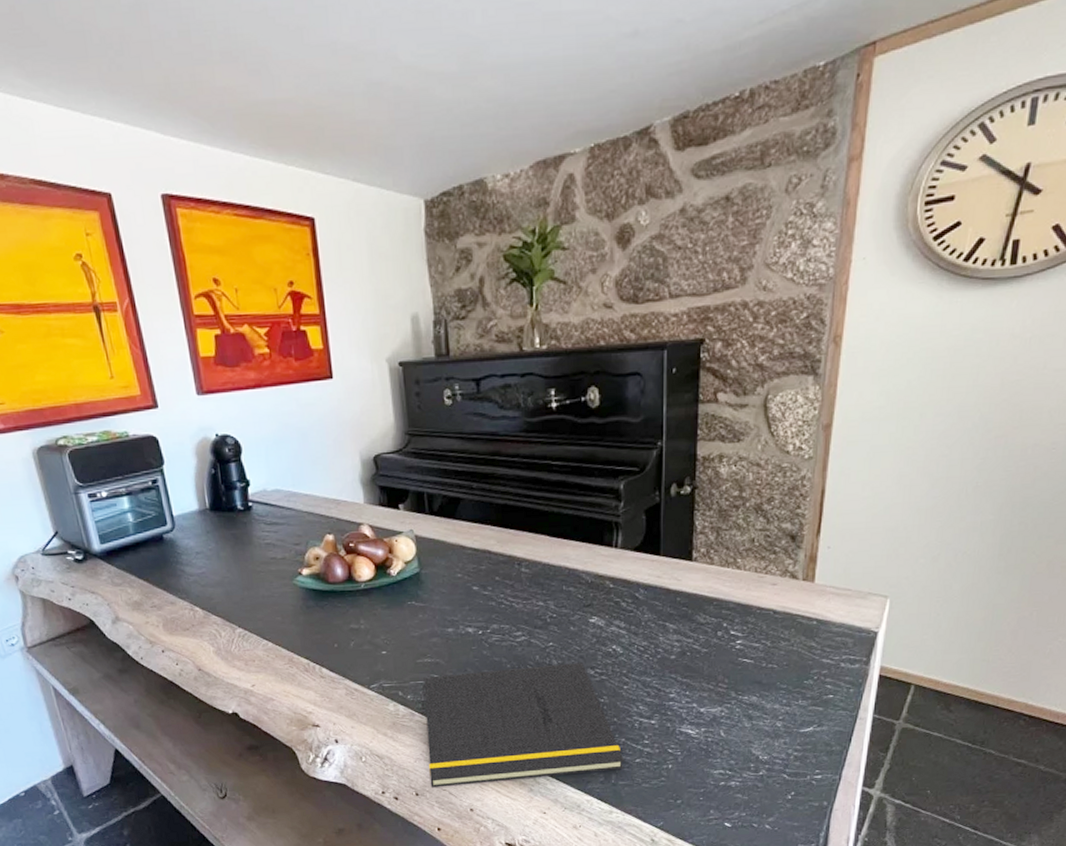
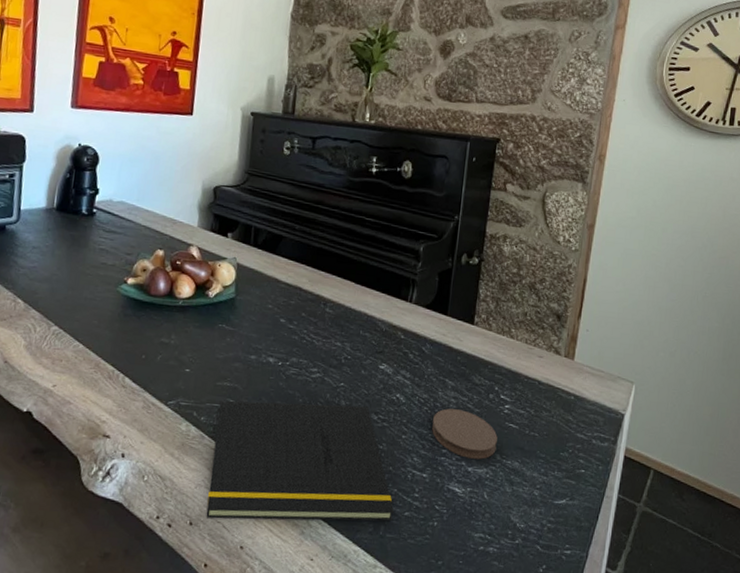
coaster: none [655,652,731,700] -> present [431,408,498,459]

